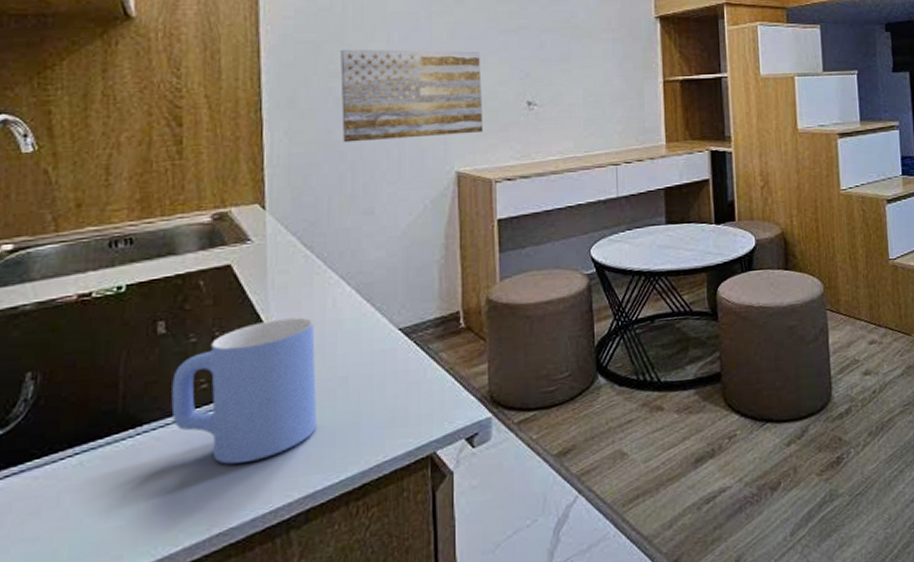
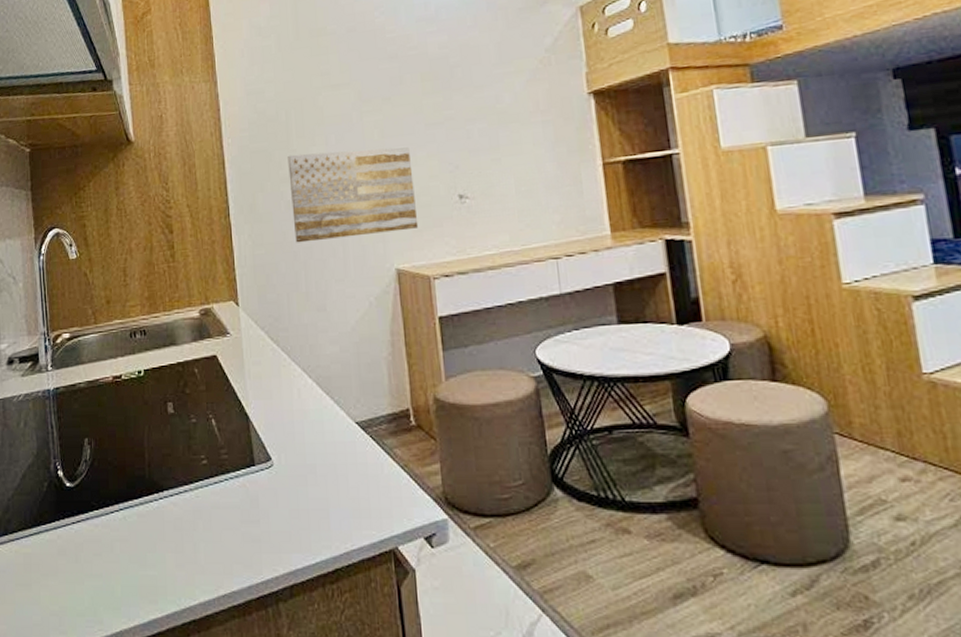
mug: present [171,317,318,465] -> none [181,406,294,534]

